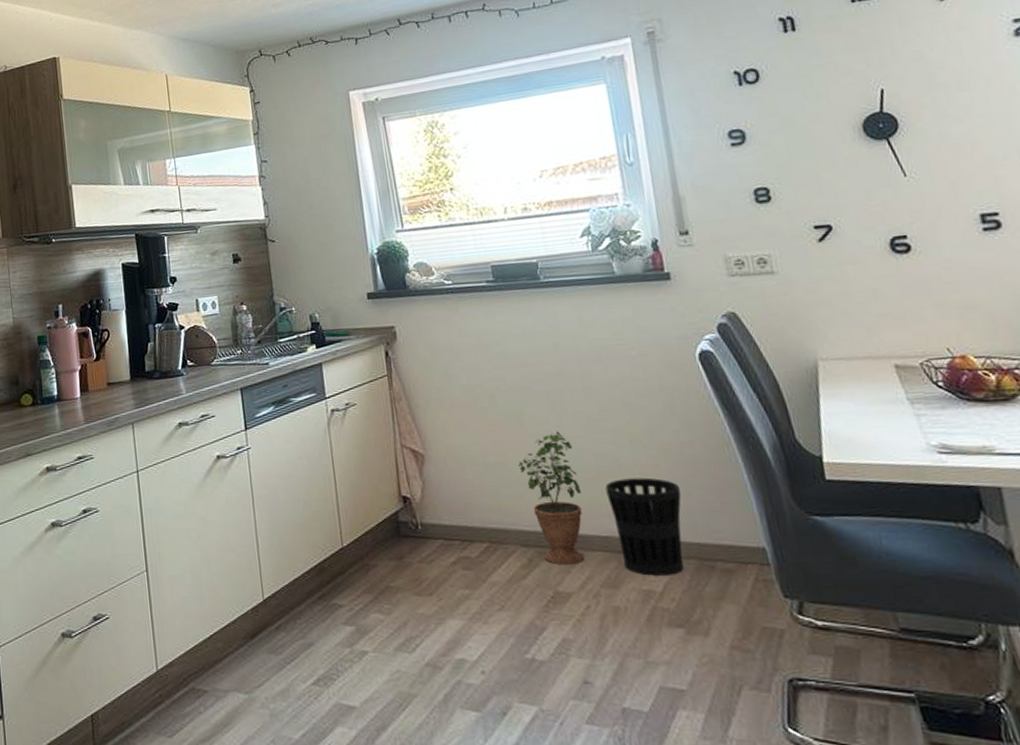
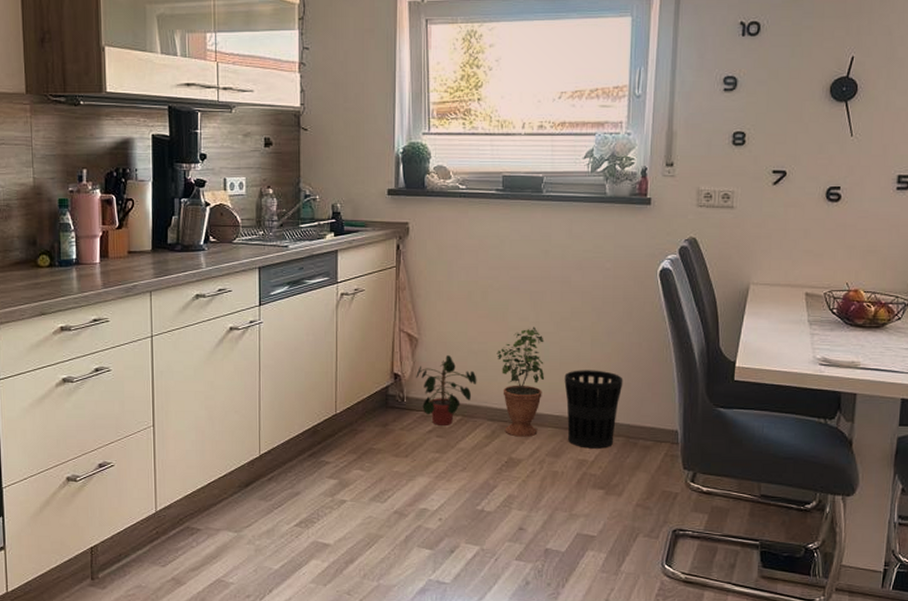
potted plant: none [428,471,501,555] -> present [416,355,477,425]

